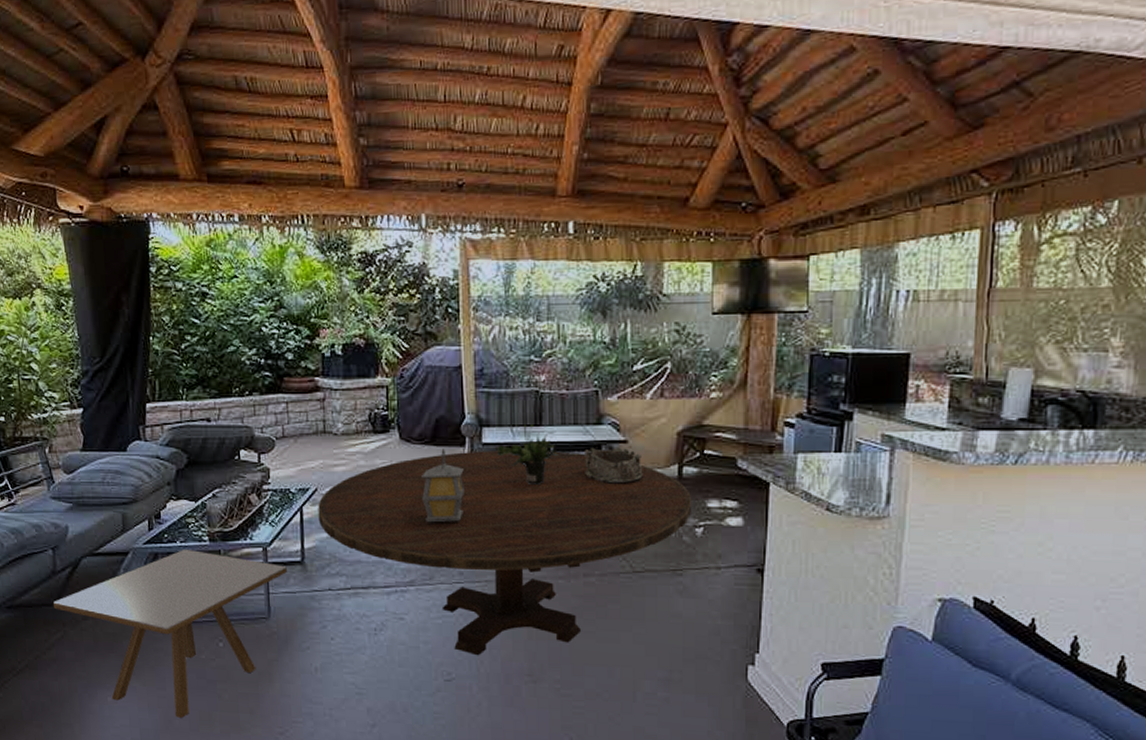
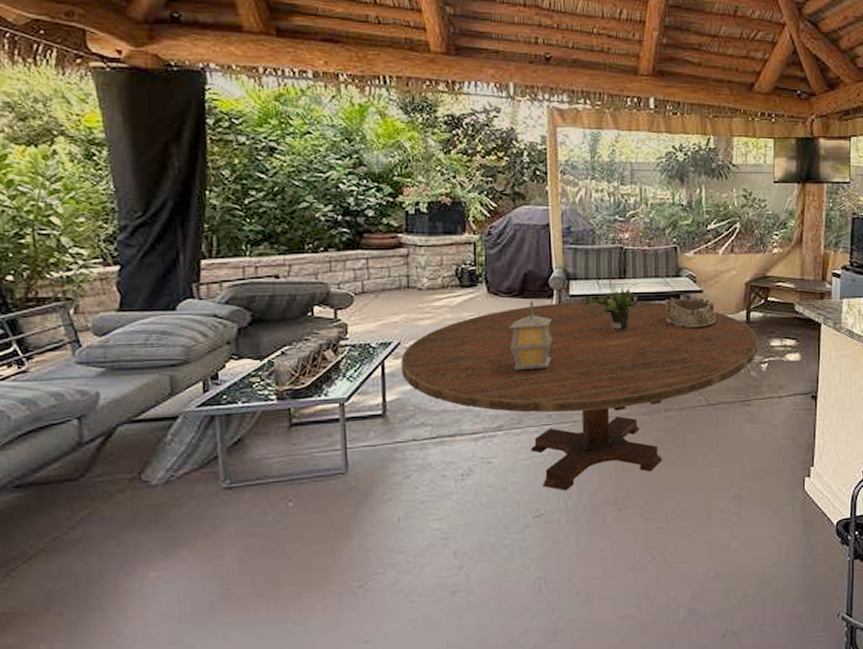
side table: present [53,548,287,718] -> none [79,409,367,585]

